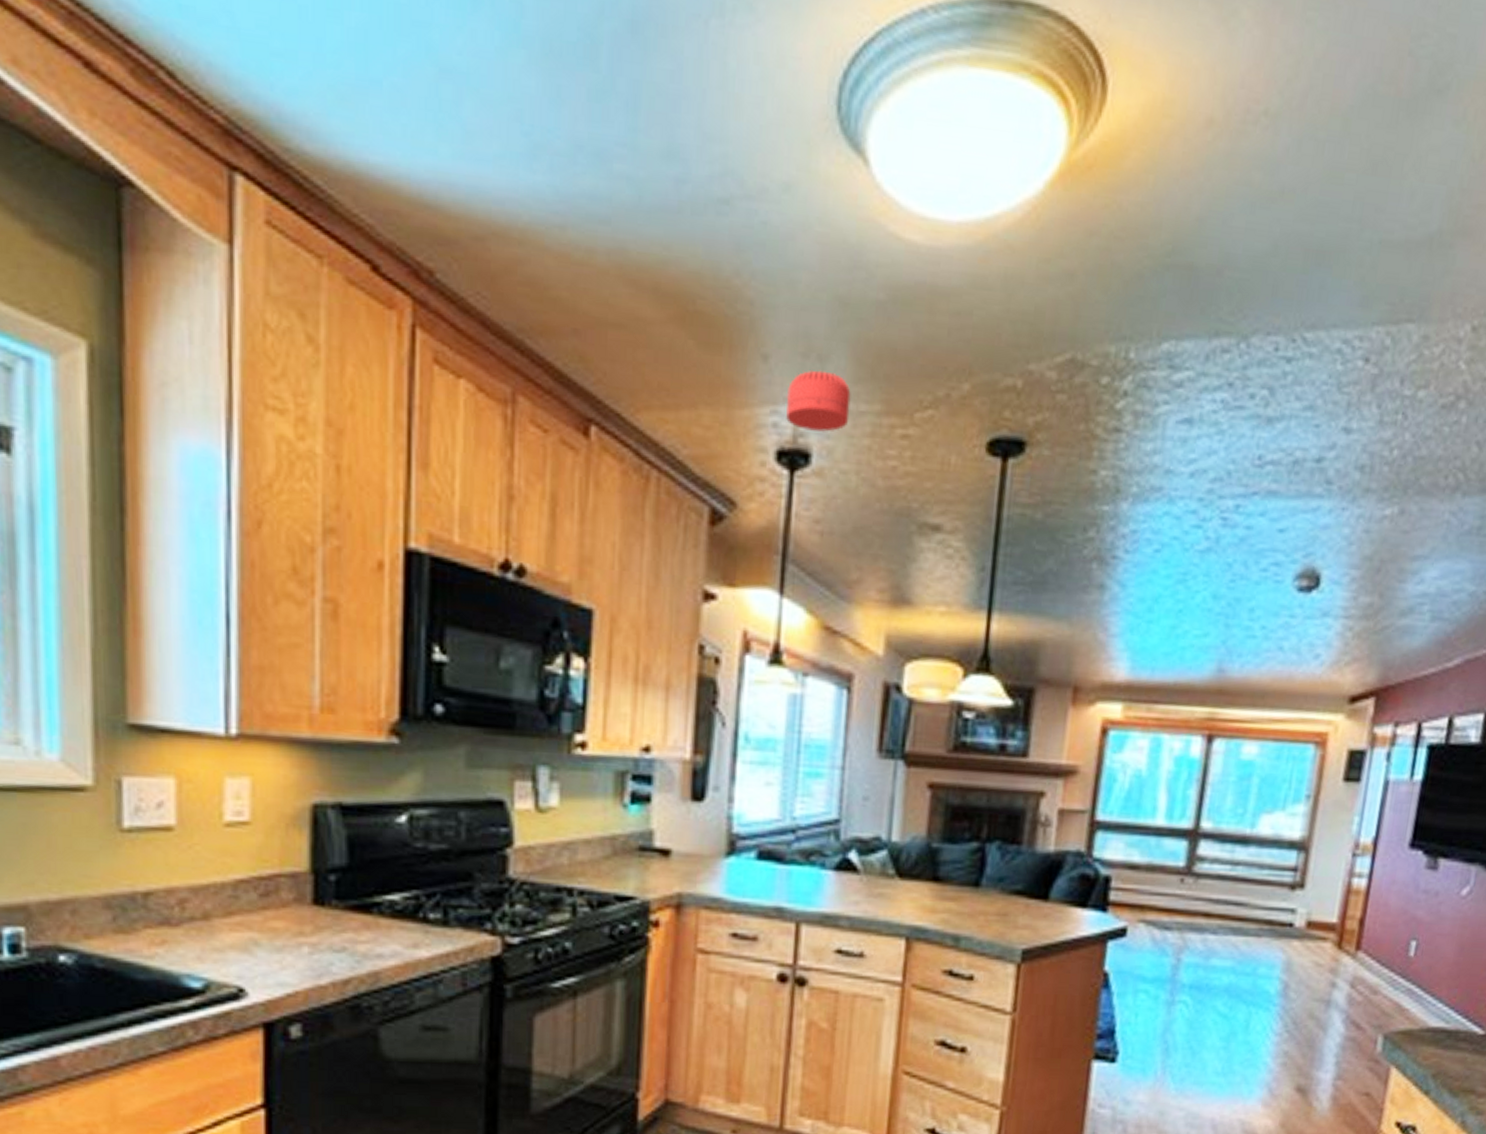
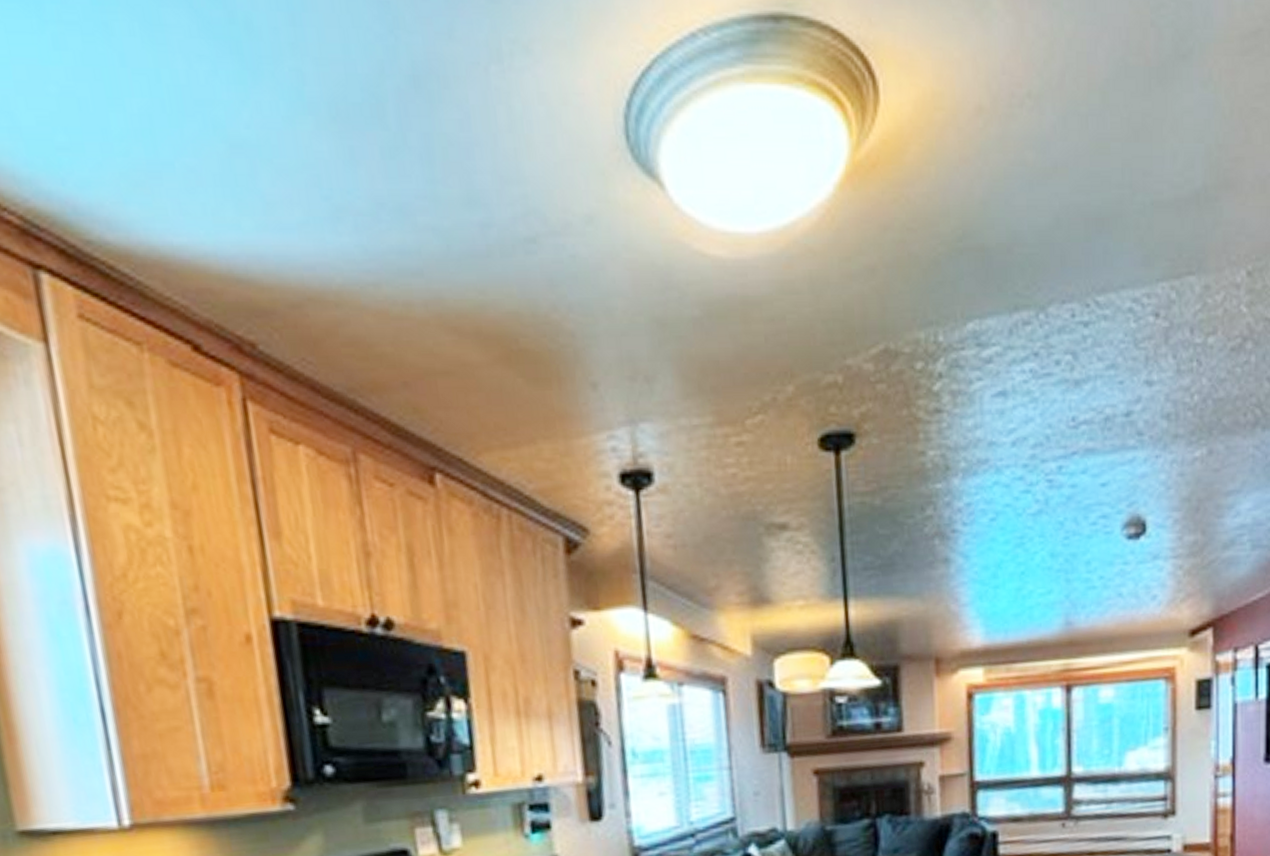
smoke detector: present [786,369,851,432] -> none [620,391,684,450]

